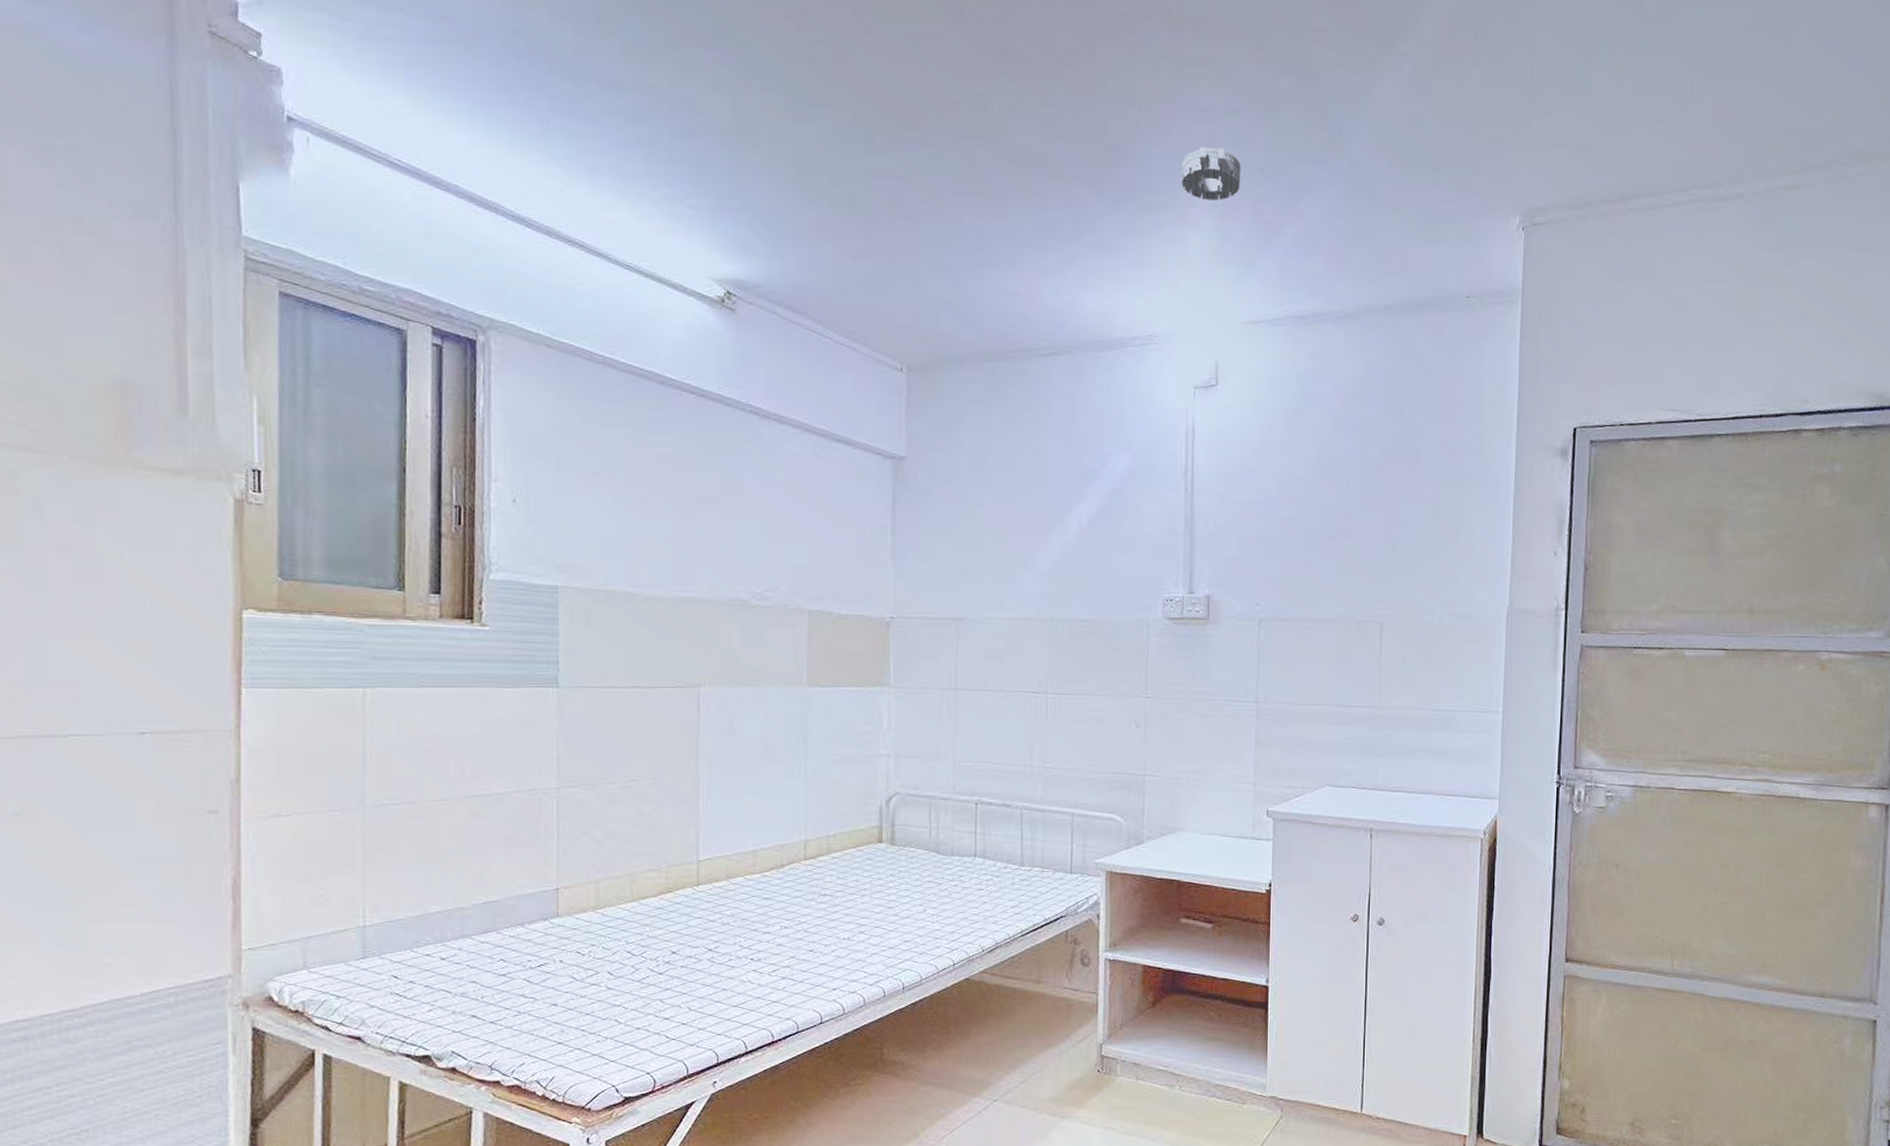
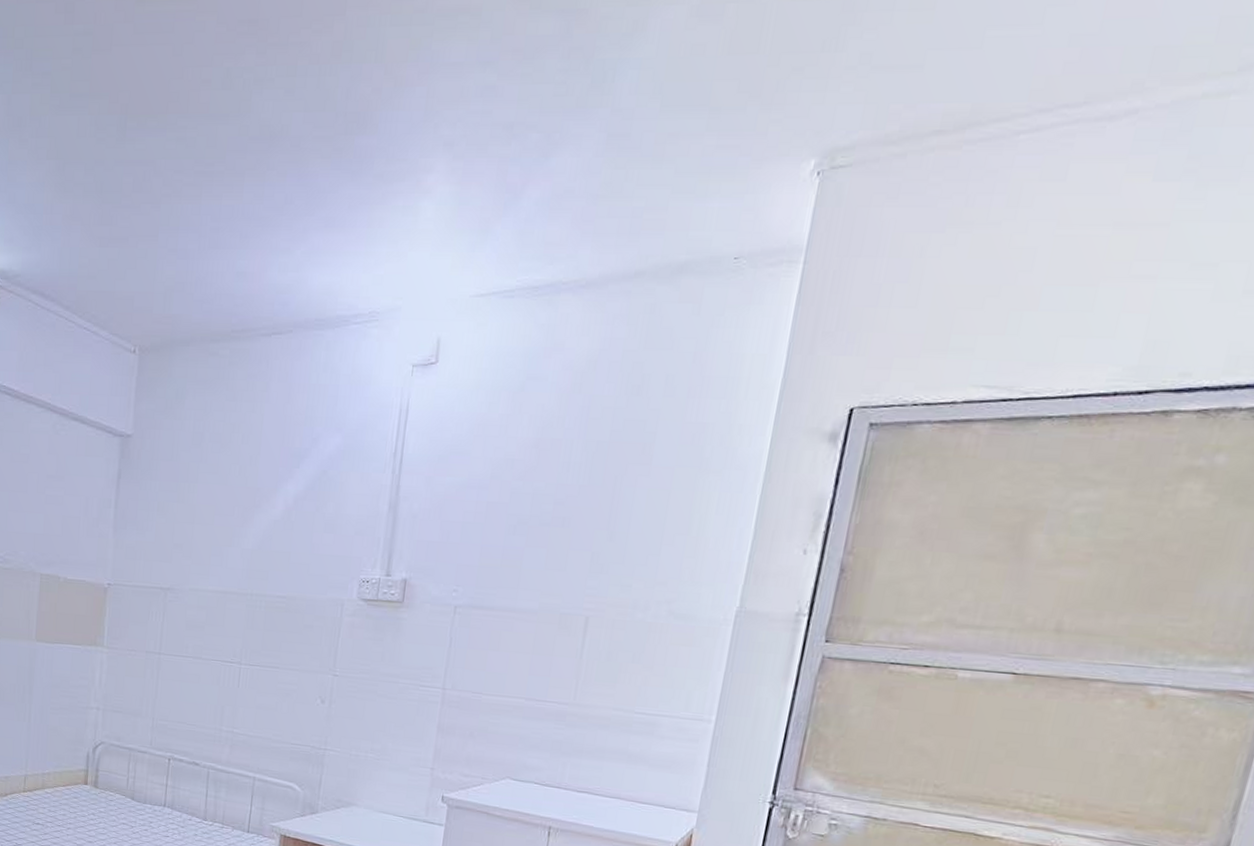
smoke detector: present [1182,146,1241,201] -> none [421,105,488,166]

